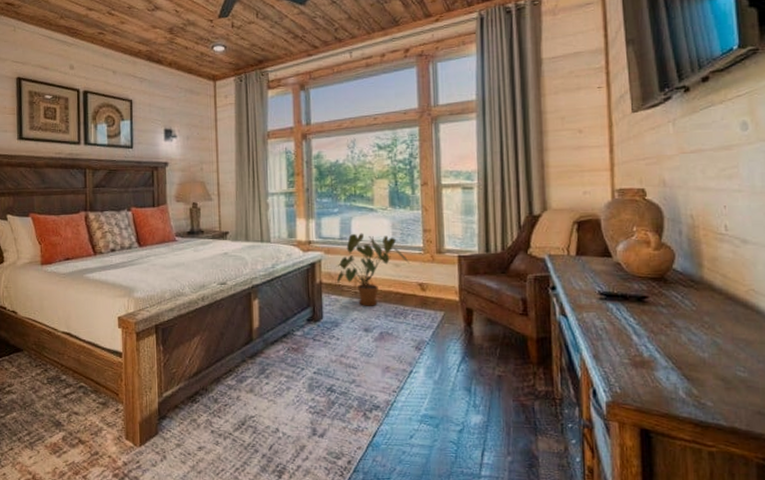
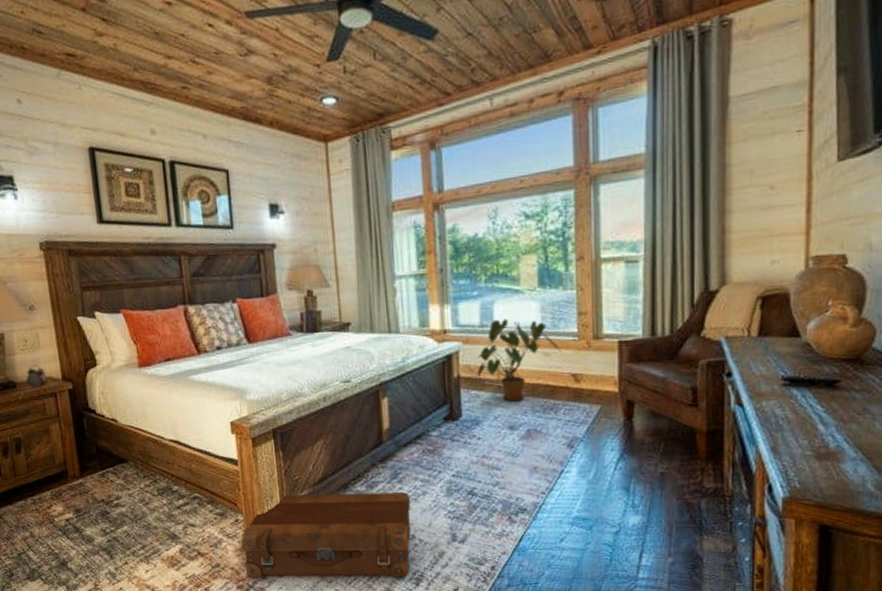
suitcase: none [119,386,276,470] -> present [241,491,411,578]
books: none [184,219,205,240] -> present [299,309,323,333]

